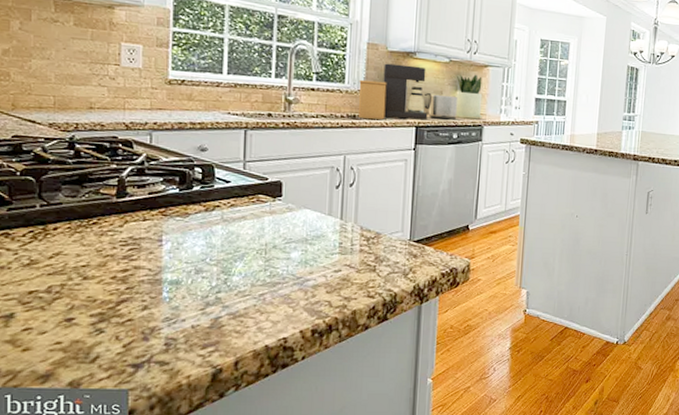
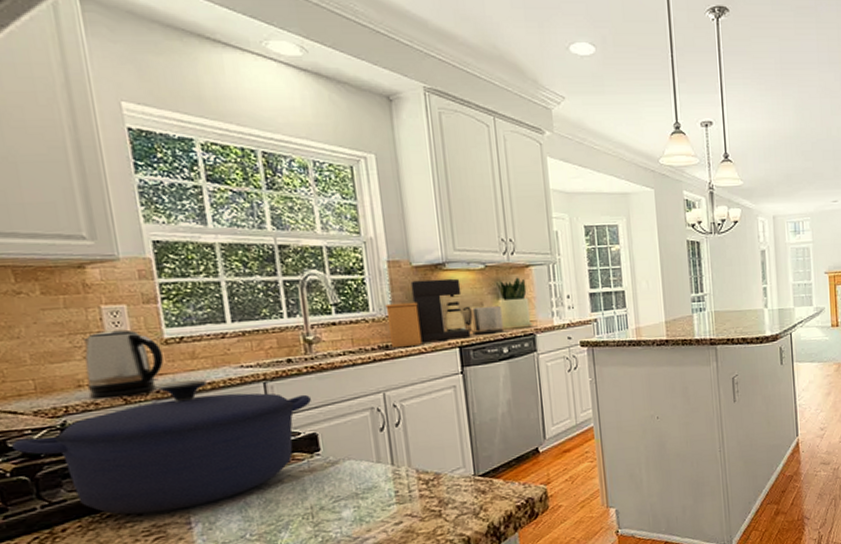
cooking pot: none [26,116,282,228] -> present [11,379,311,515]
kettle: none [98,64,166,124] -> present [82,329,164,400]

